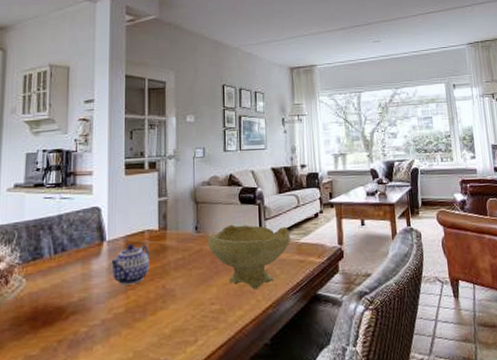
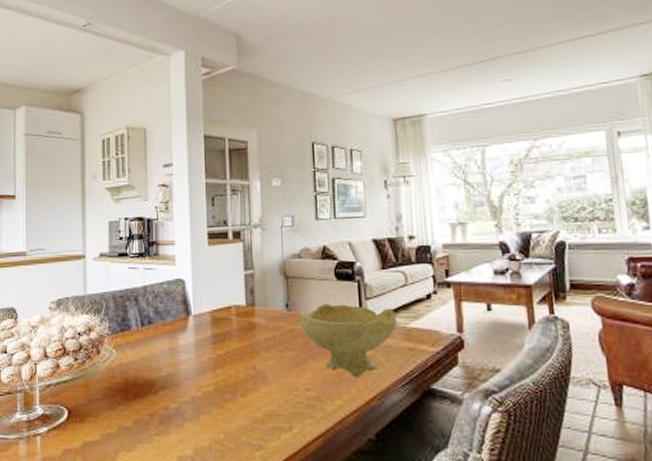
teapot: present [110,244,149,286] -> none [197,320,238,363]

